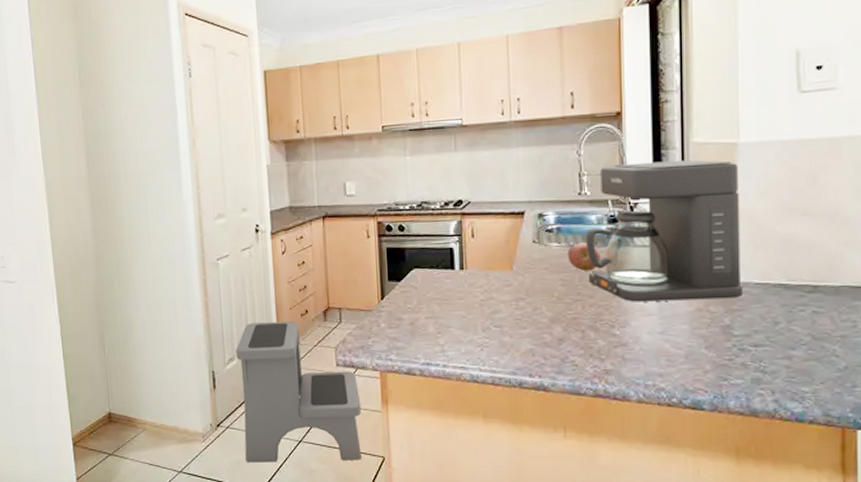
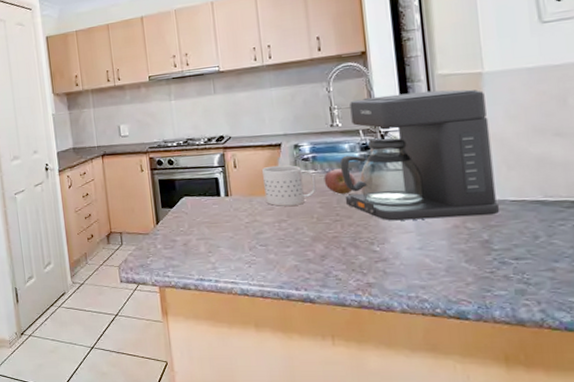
step stool: present [235,320,362,463] -> none [33,244,147,366]
mug: none [501,236,559,283] -> present [261,165,317,206]

